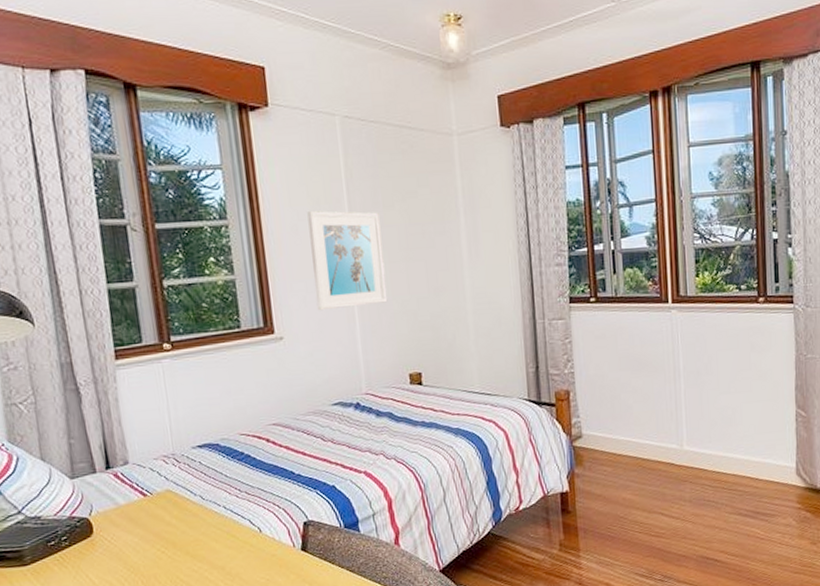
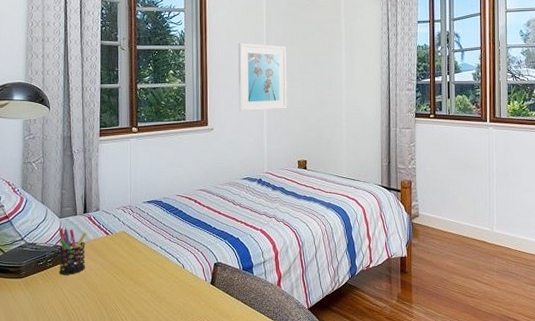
pen holder: none [71,492,119,557] -> present [58,228,87,275]

